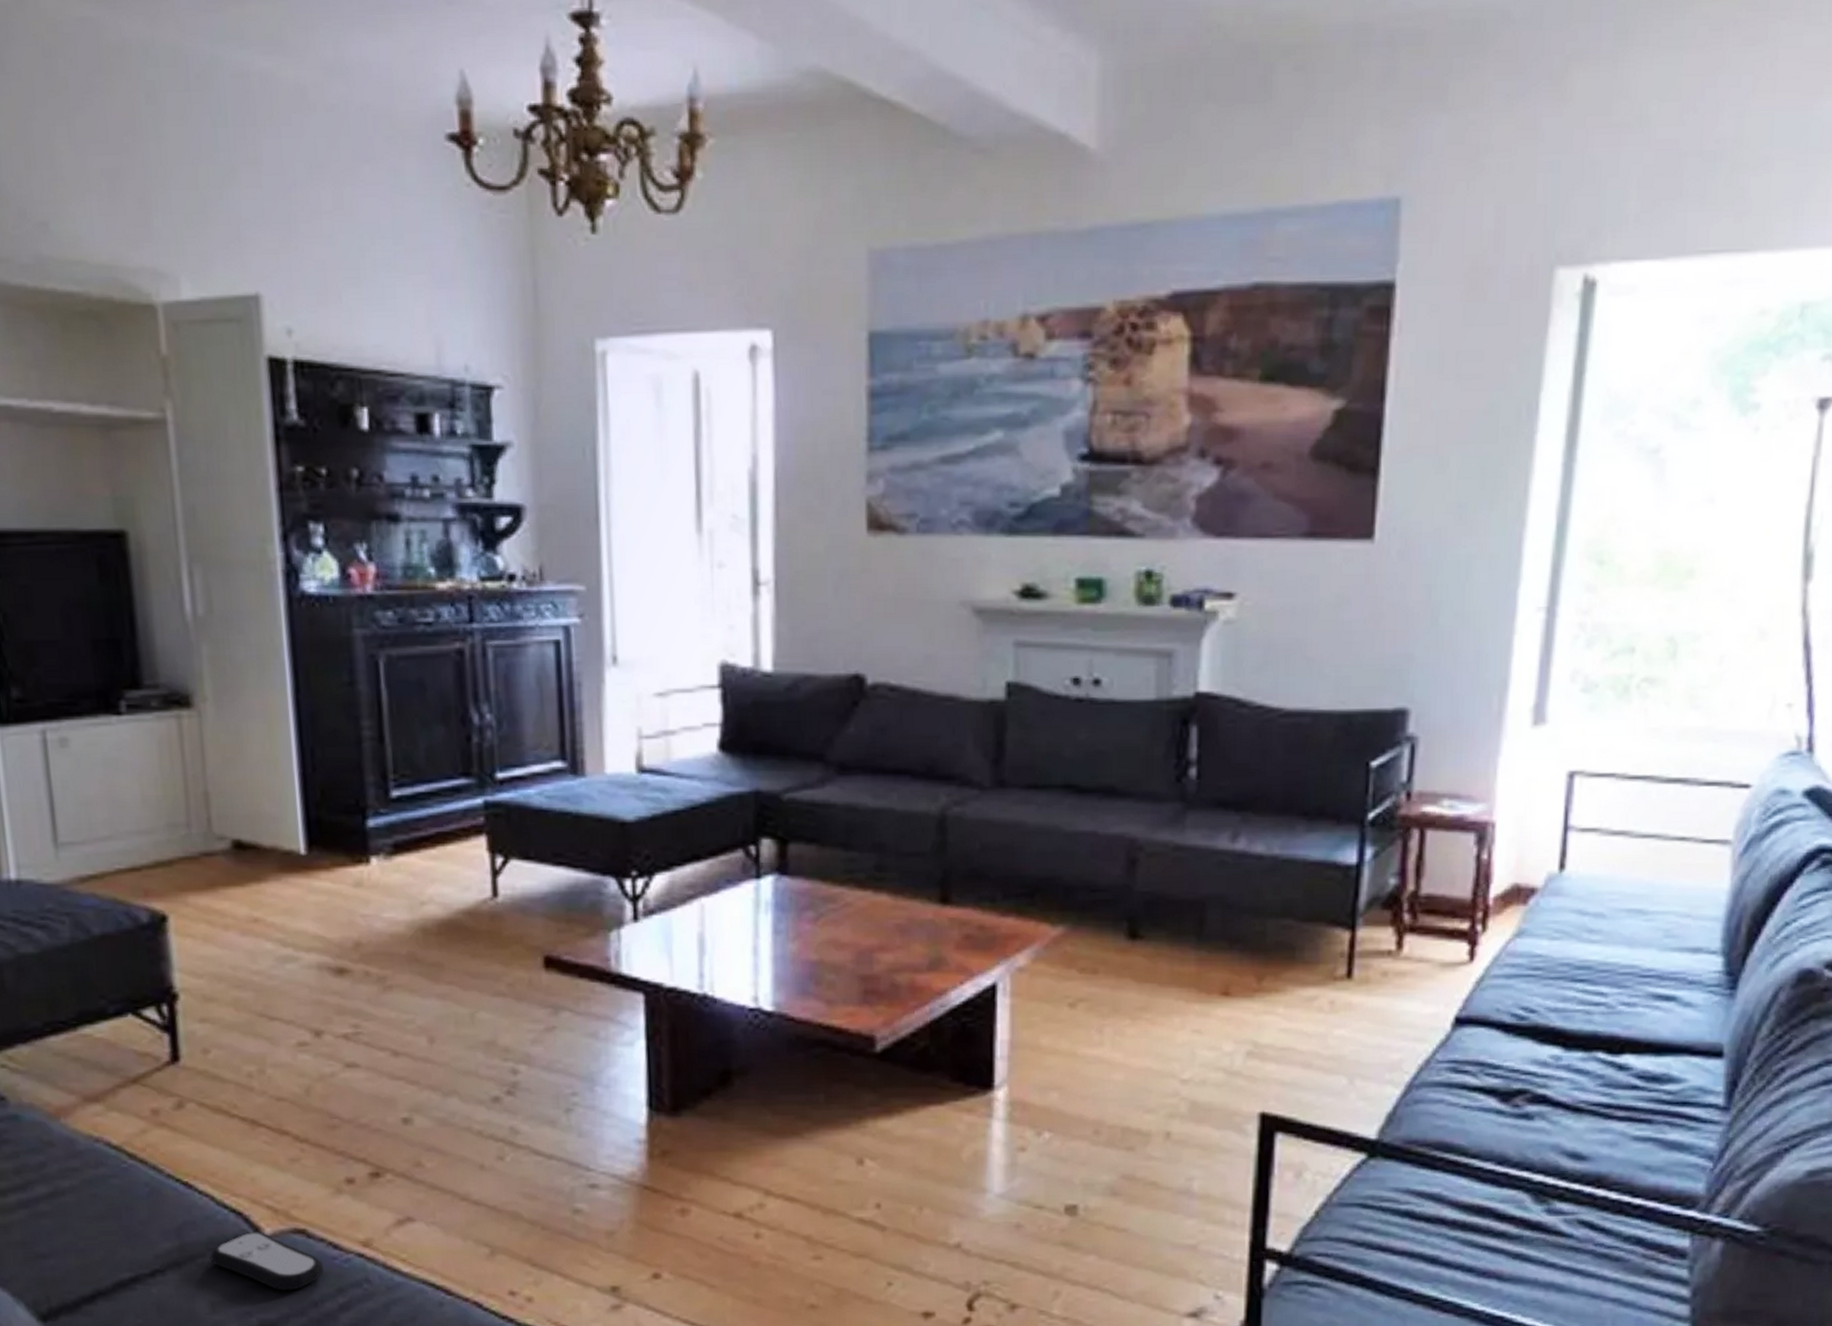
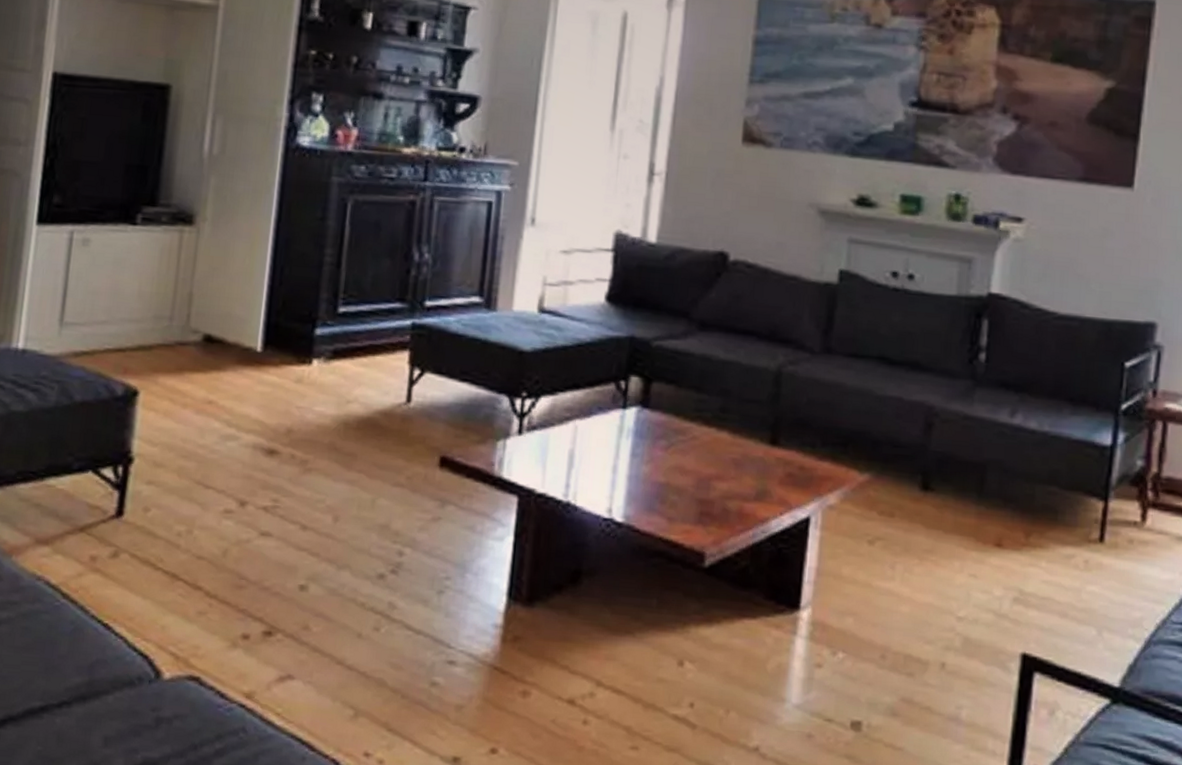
remote control: present [210,1232,324,1291] -> none [112,675,209,733]

